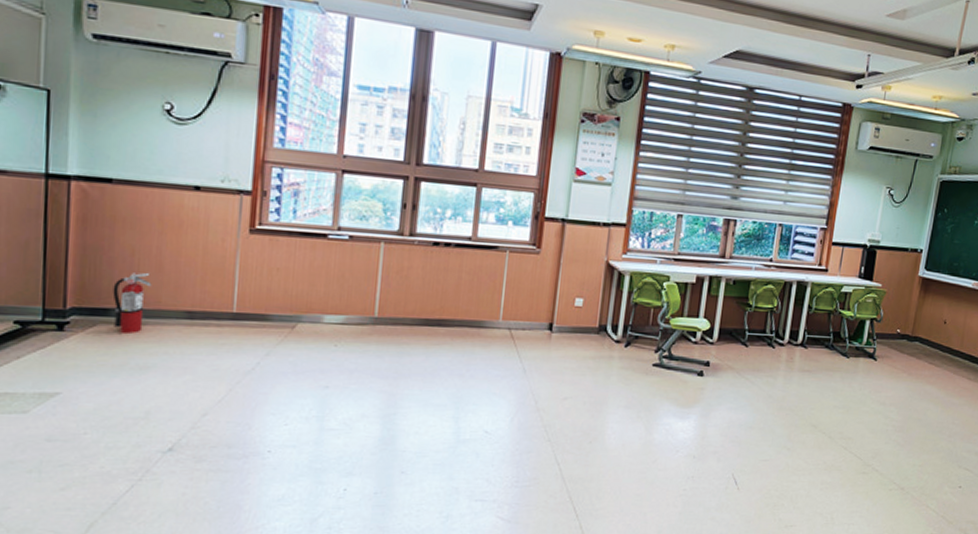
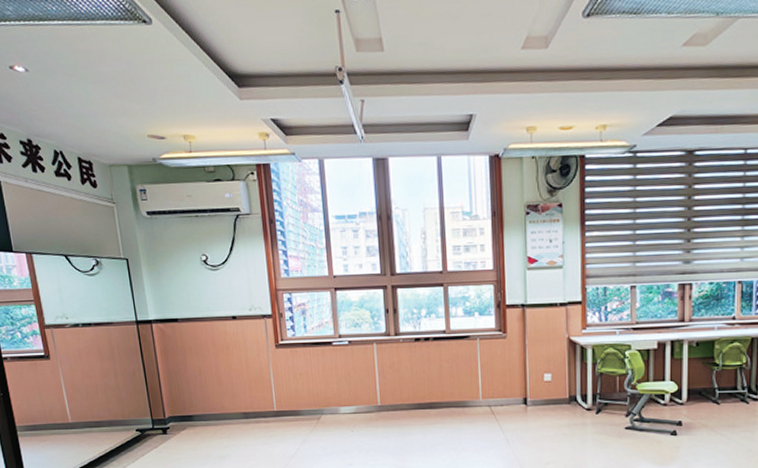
fire extinguisher: present [112,272,152,335] -> none [192,386,217,434]

